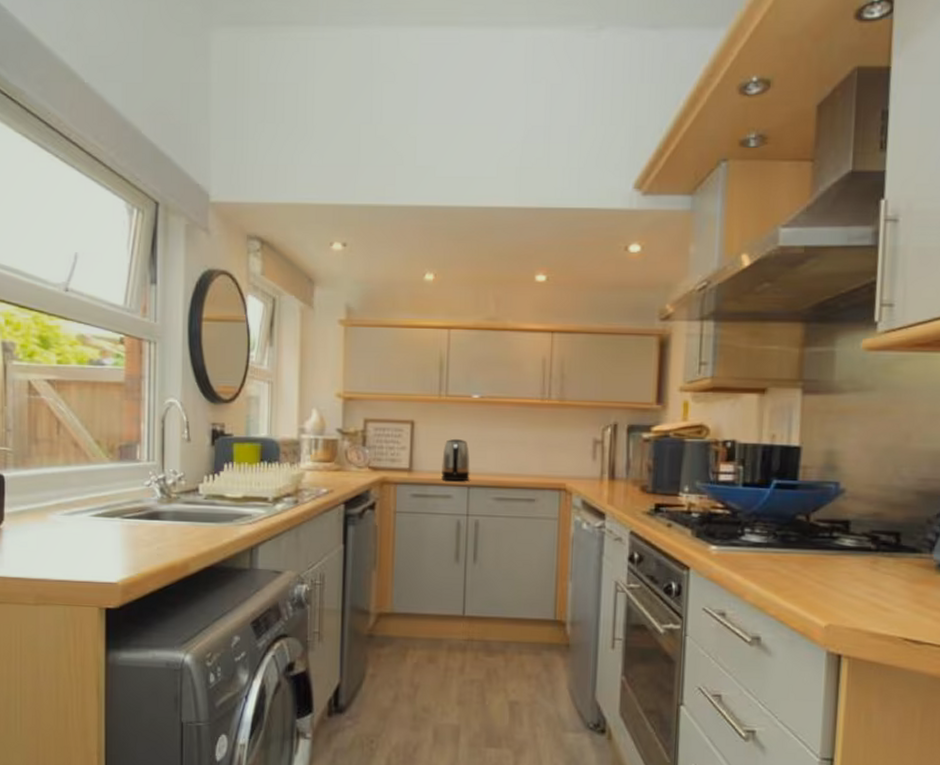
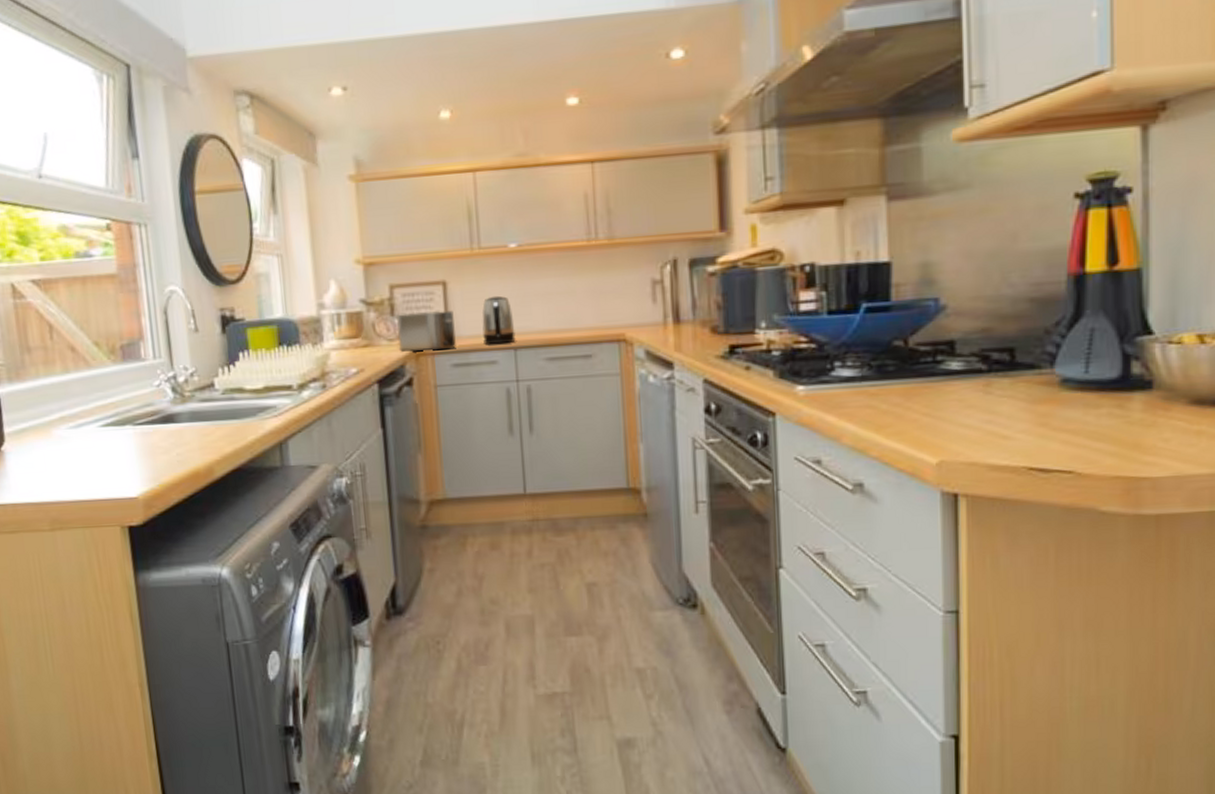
toaster: none [366,445,418,481] -> present [397,310,456,353]

